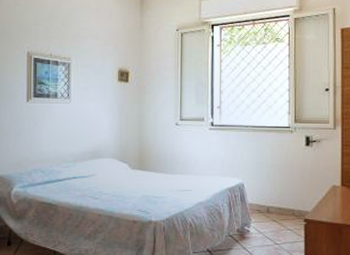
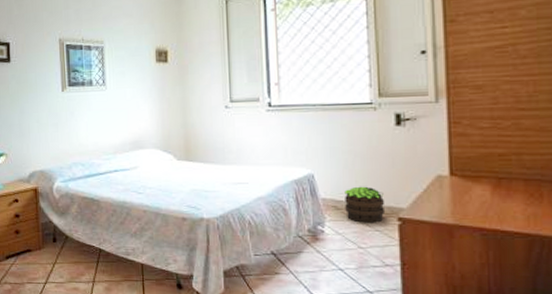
potted plant: none [266,194,296,224] -> present [345,186,386,223]

